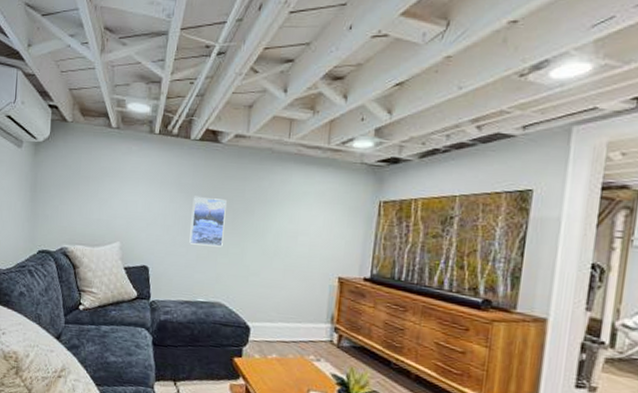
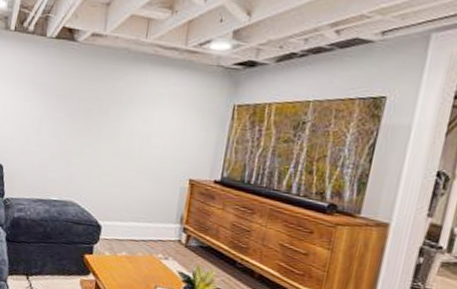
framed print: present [189,196,227,247] -> none [43,95,82,147]

